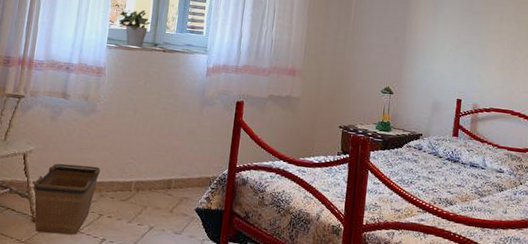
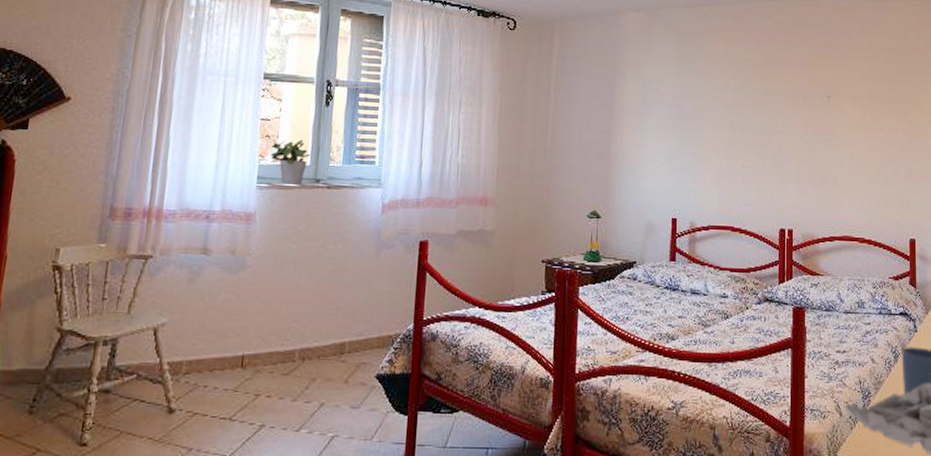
bicycle basket: present [34,163,101,235] -> none [169,335,255,426]

